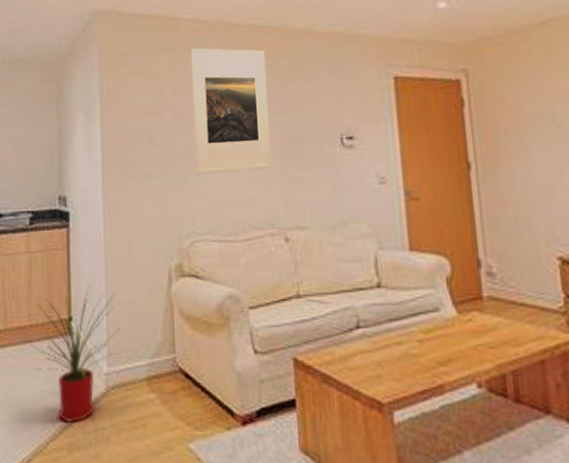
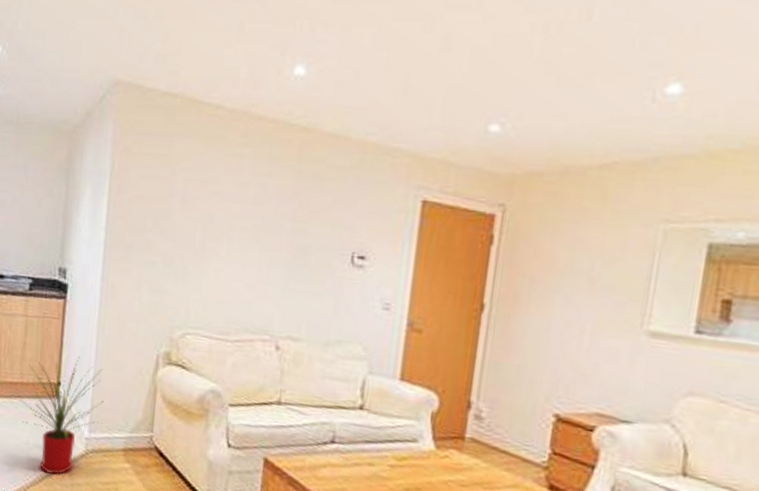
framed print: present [190,48,272,175] -> none [197,137,288,275]

